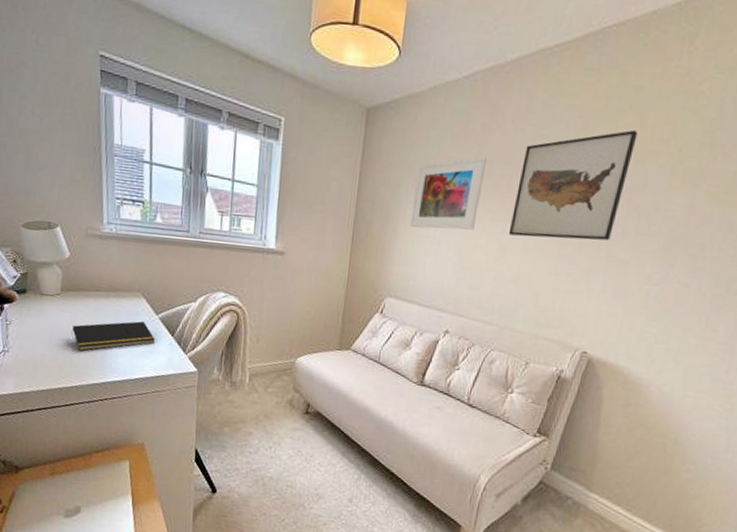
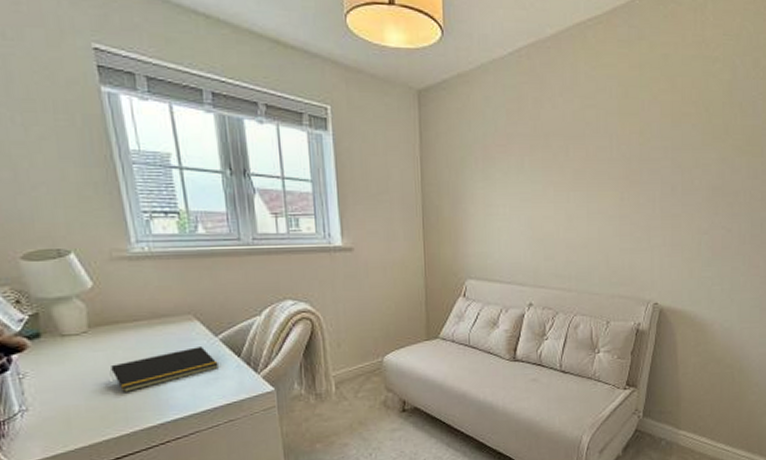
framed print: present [409,156,488,230] -> none [478,130,544,206]
wall art: present [508,129,638,241] -> none [573,94,671,203]

